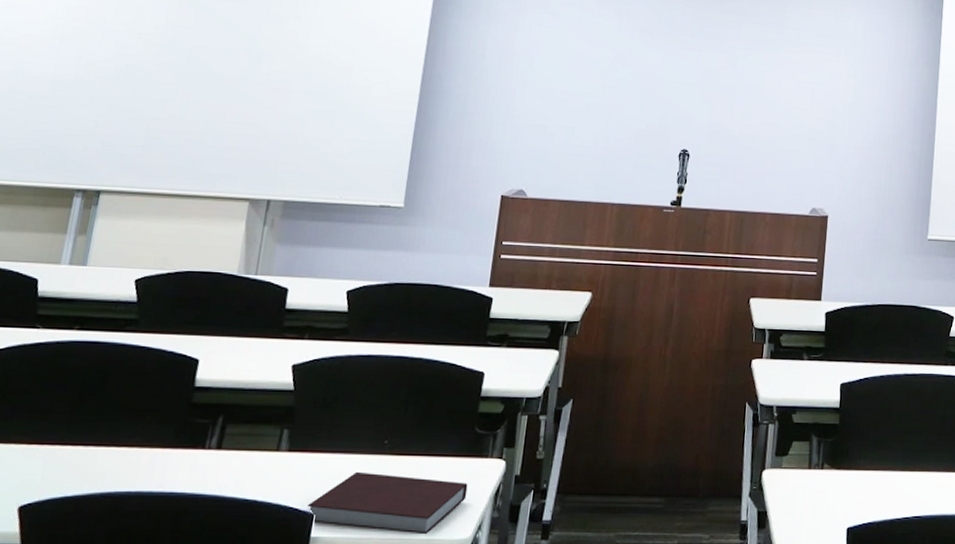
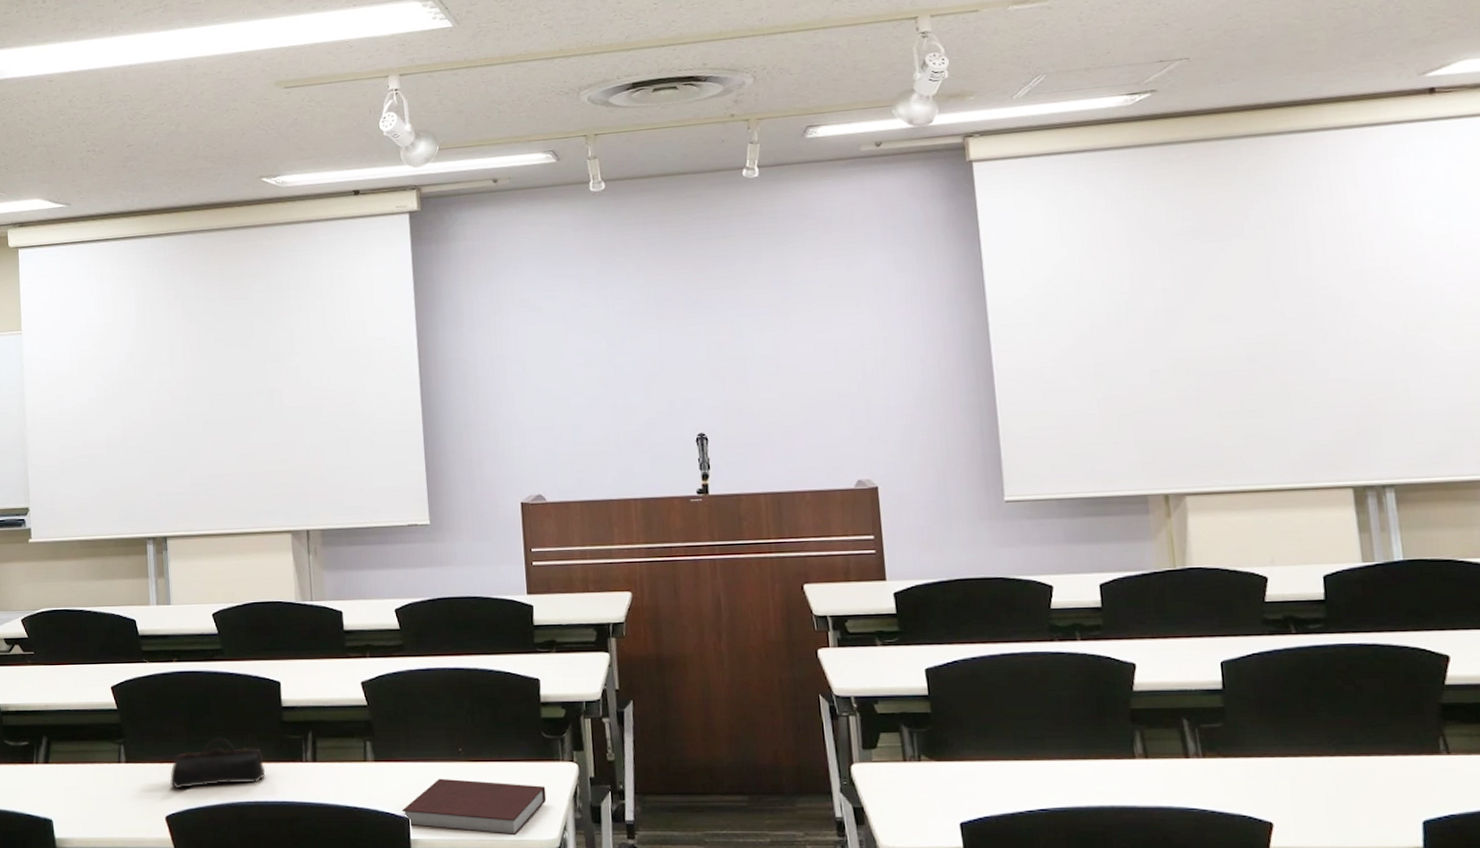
pencil case: none [34,417,158,476] -> present [170,737,265,790]

